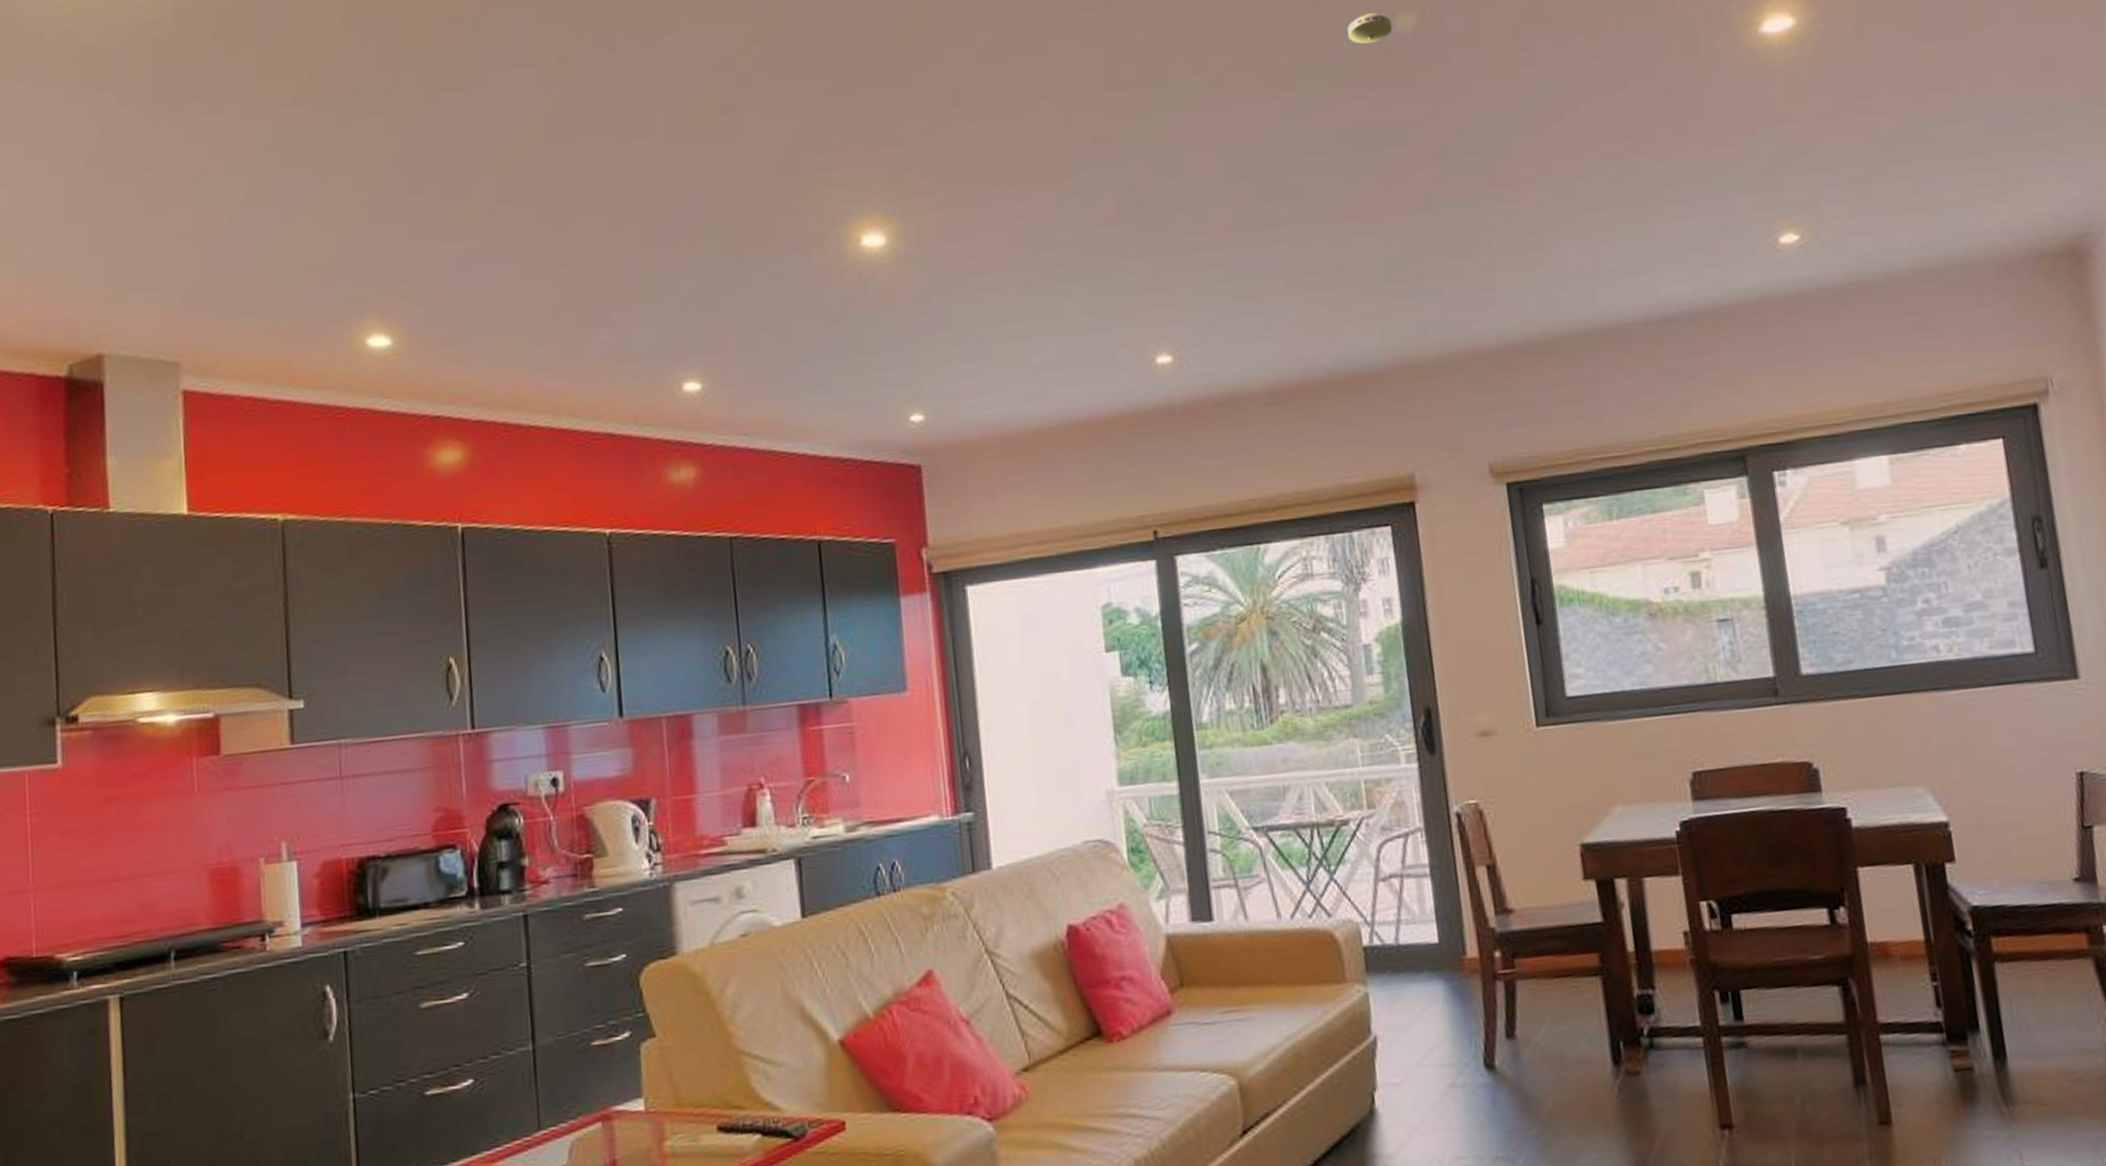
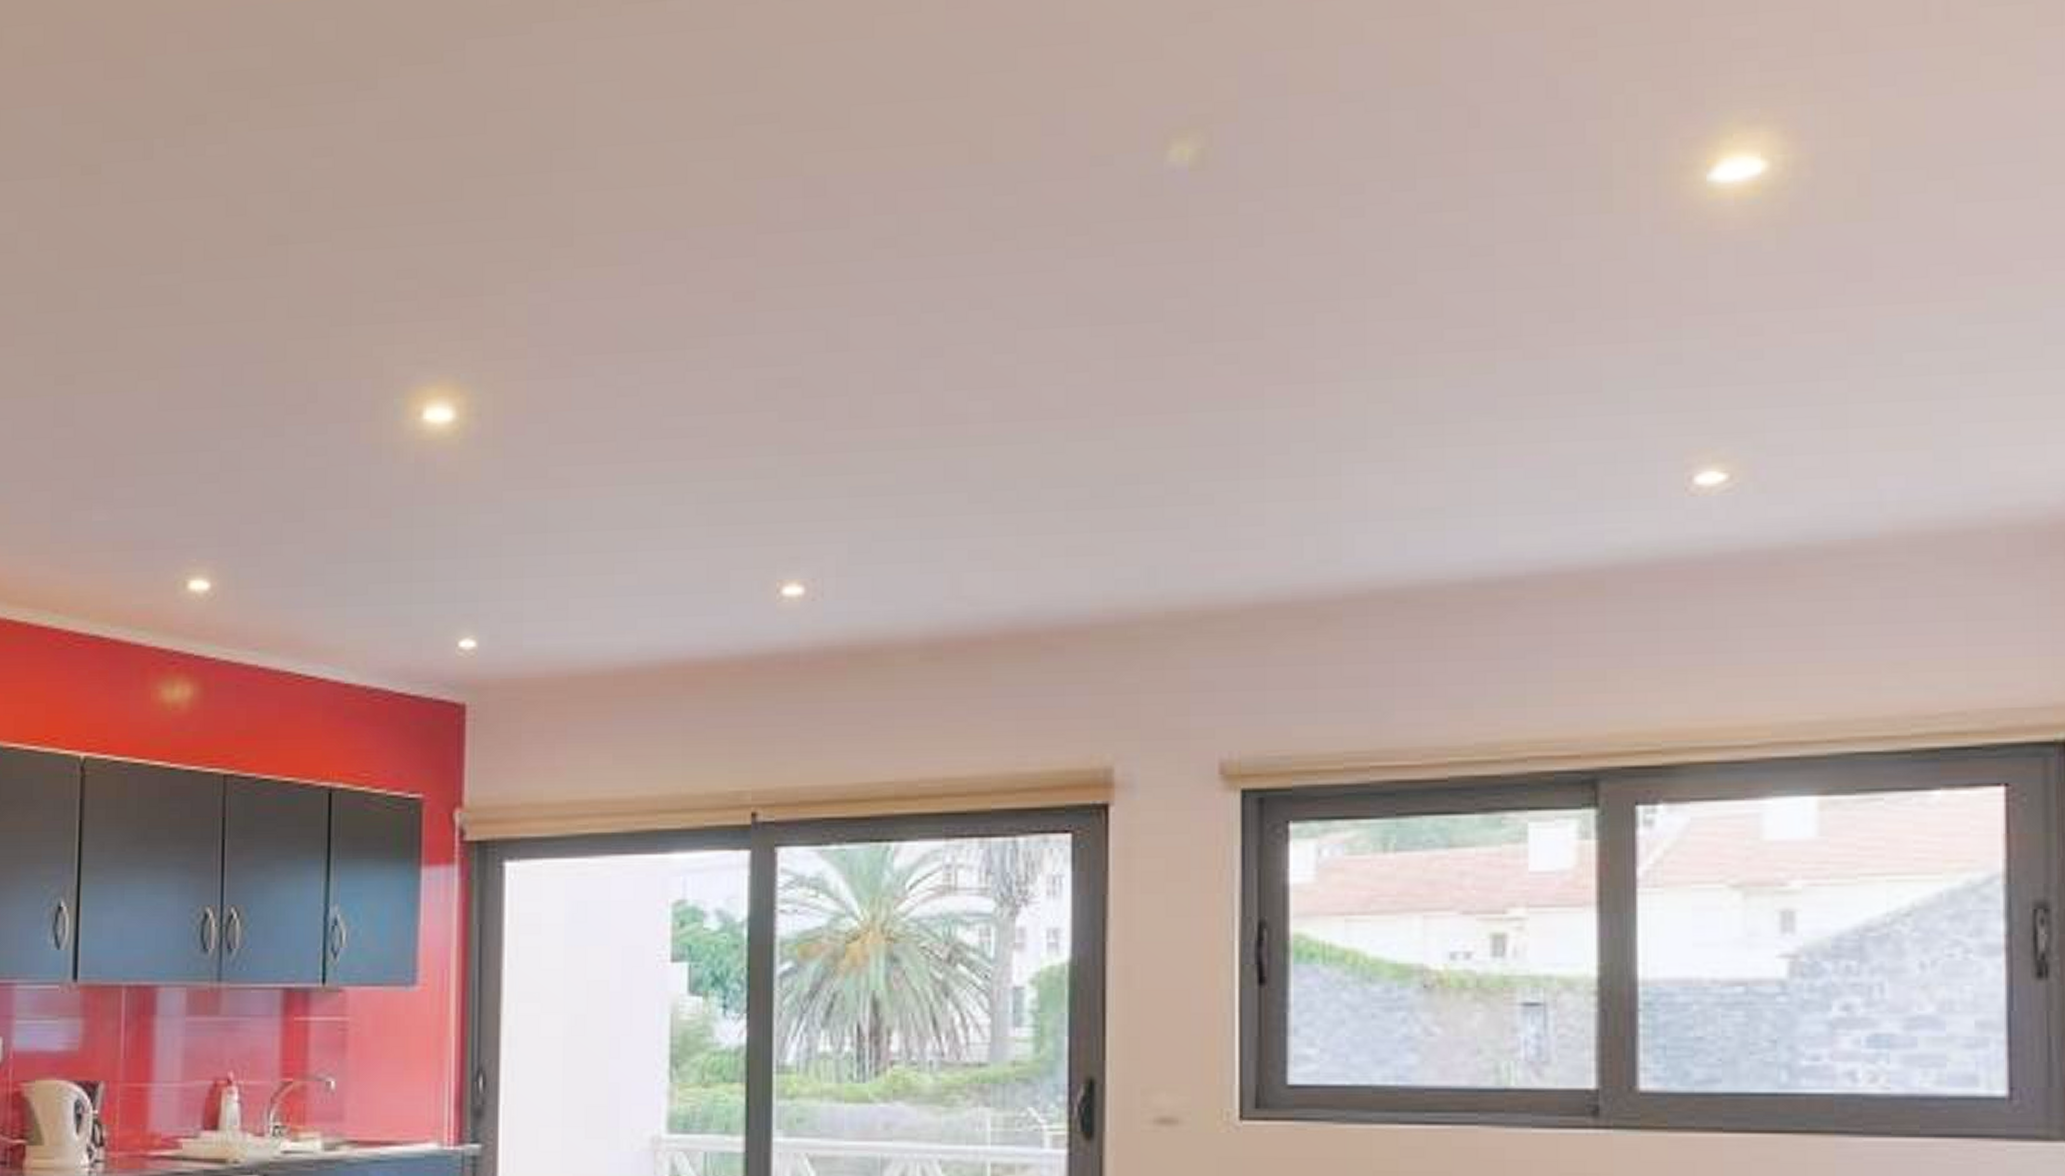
smoke detector: present [1347,13,1393,44] -> none [1097,138,1164,180]

